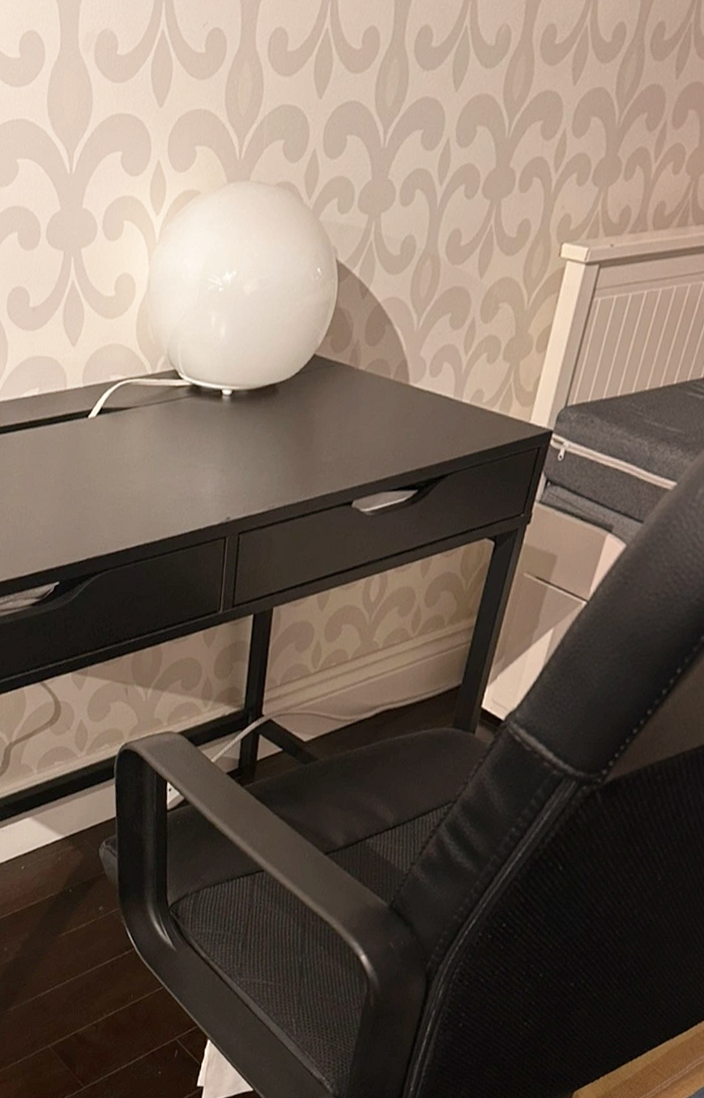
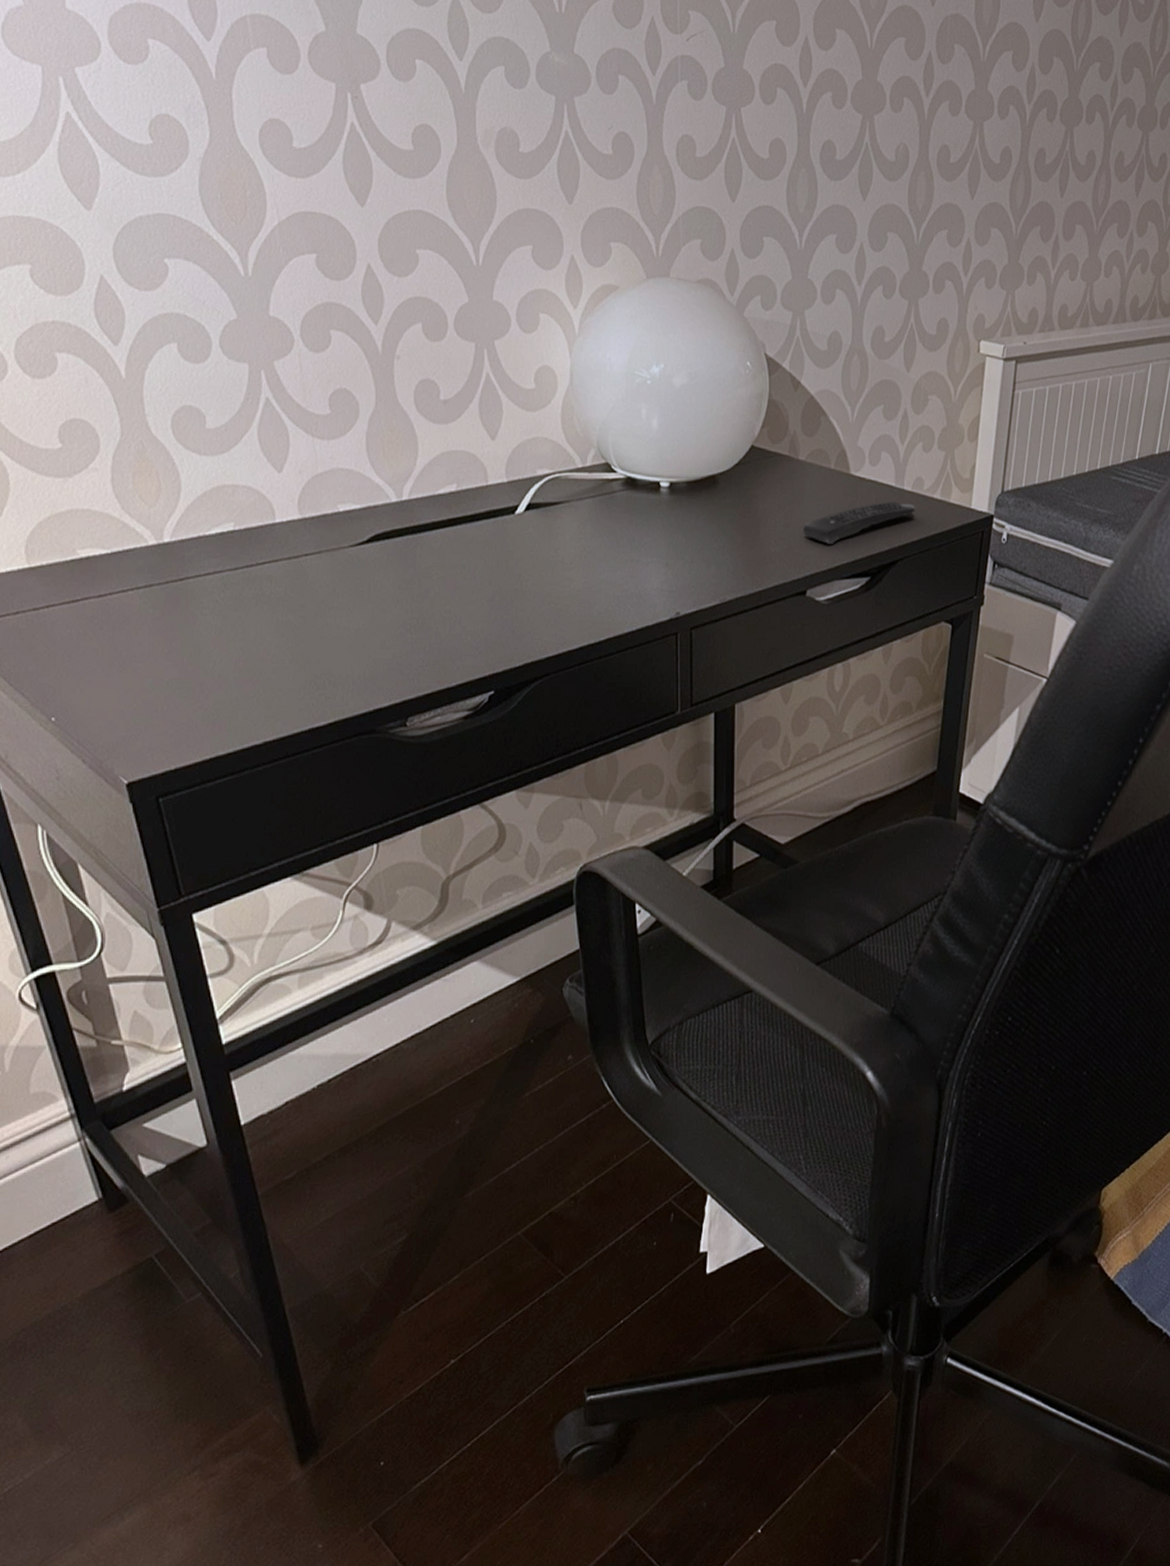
remote control: none [355,414,471,456] -> present [803,501,915,544]

